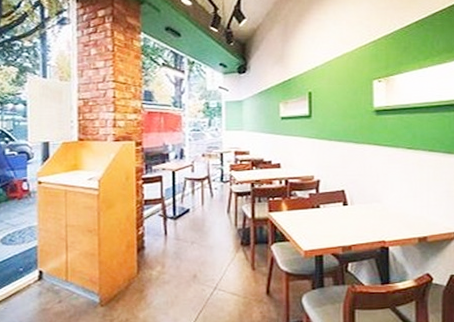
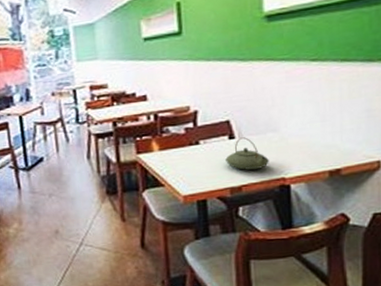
teapot: none [339,205,373,232] -> present [224,137,269,170]

